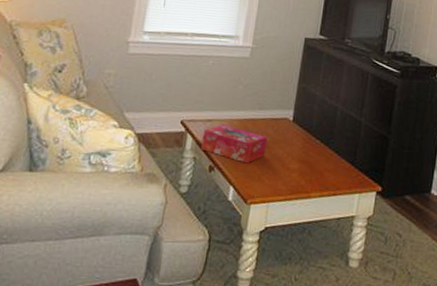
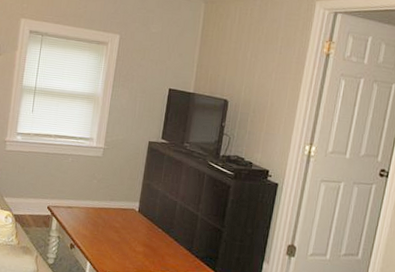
tissue box: present [201,125,268,164] -> none [64,211,118,244]

